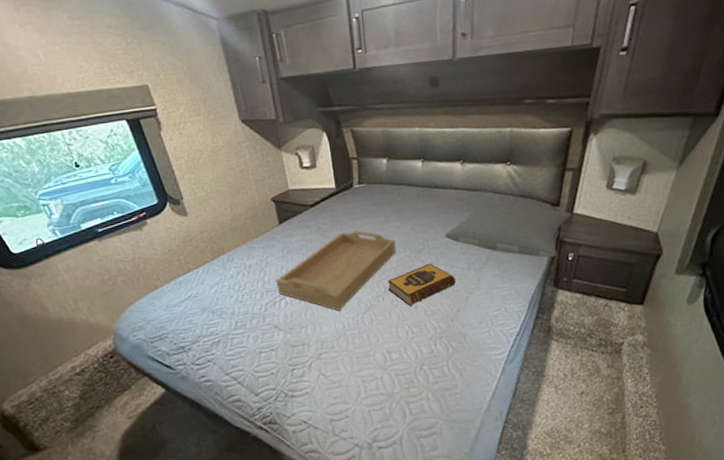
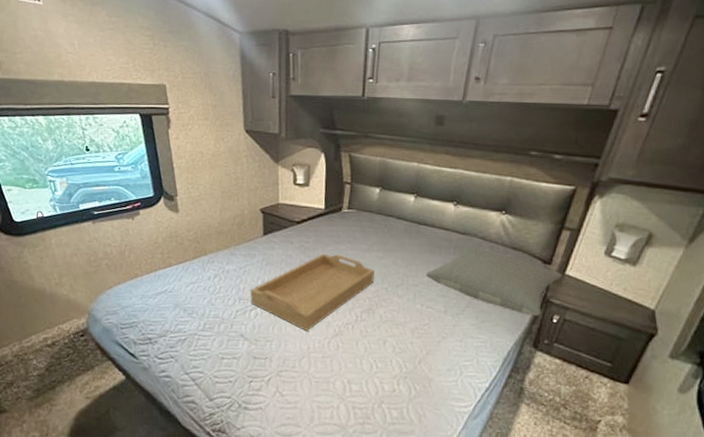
hardback book: present [388,263,456,306] -> none [359,299,430,340]

